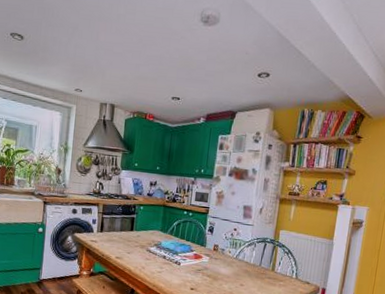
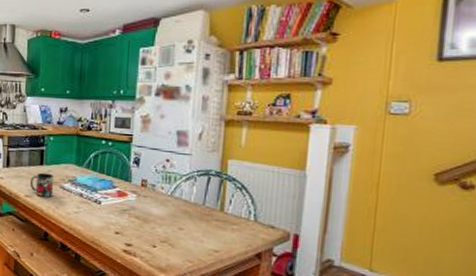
mug: none [120,237,142,259] -> present [29,172,54,198]

